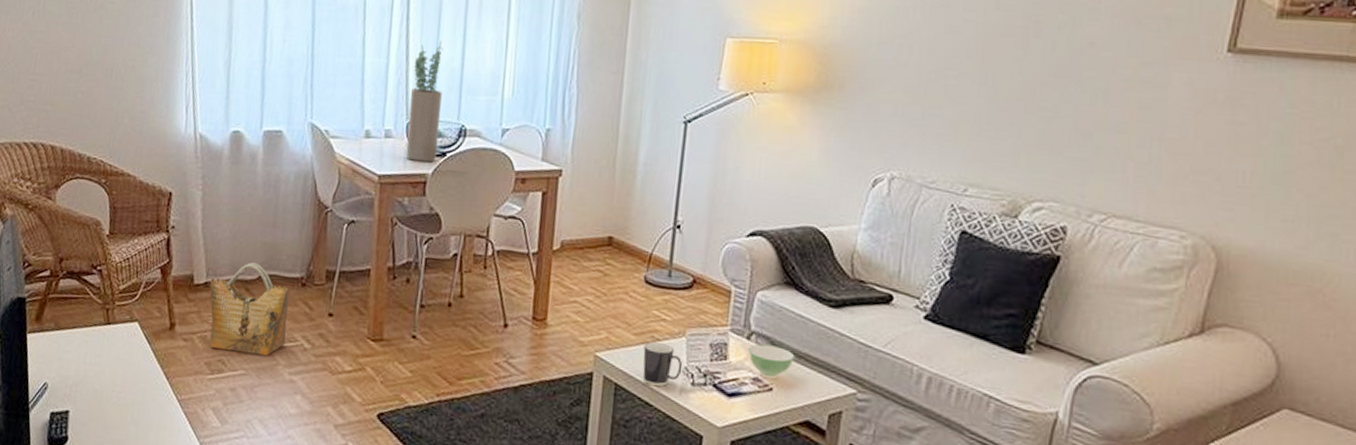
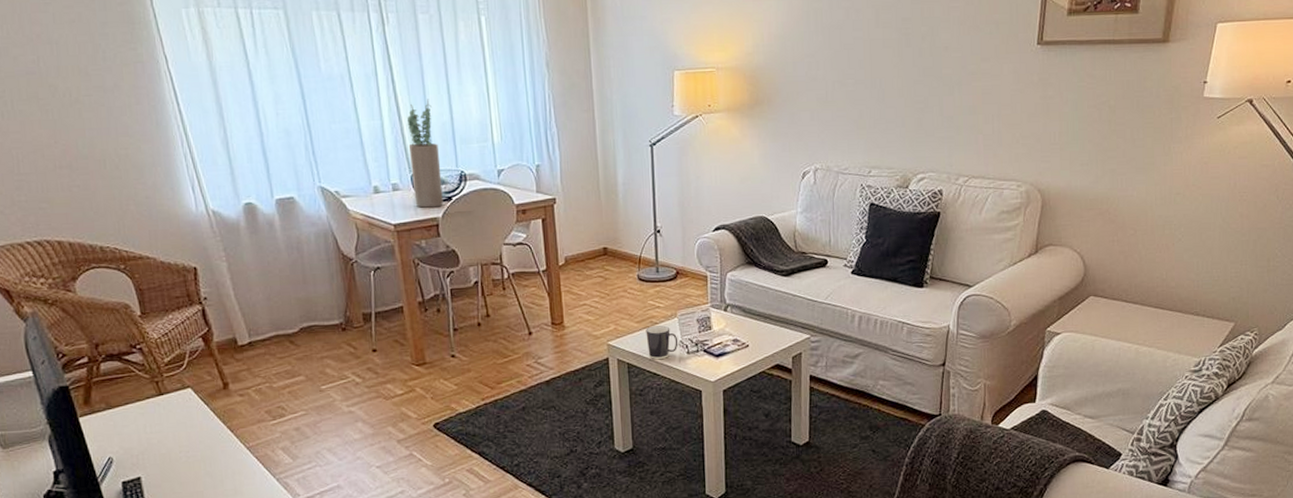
grocery bag: present [209,262,290,356] -> none [253,318,338,398]
bowl: present [748,344,795,380] -> none [726,312,762,339]

